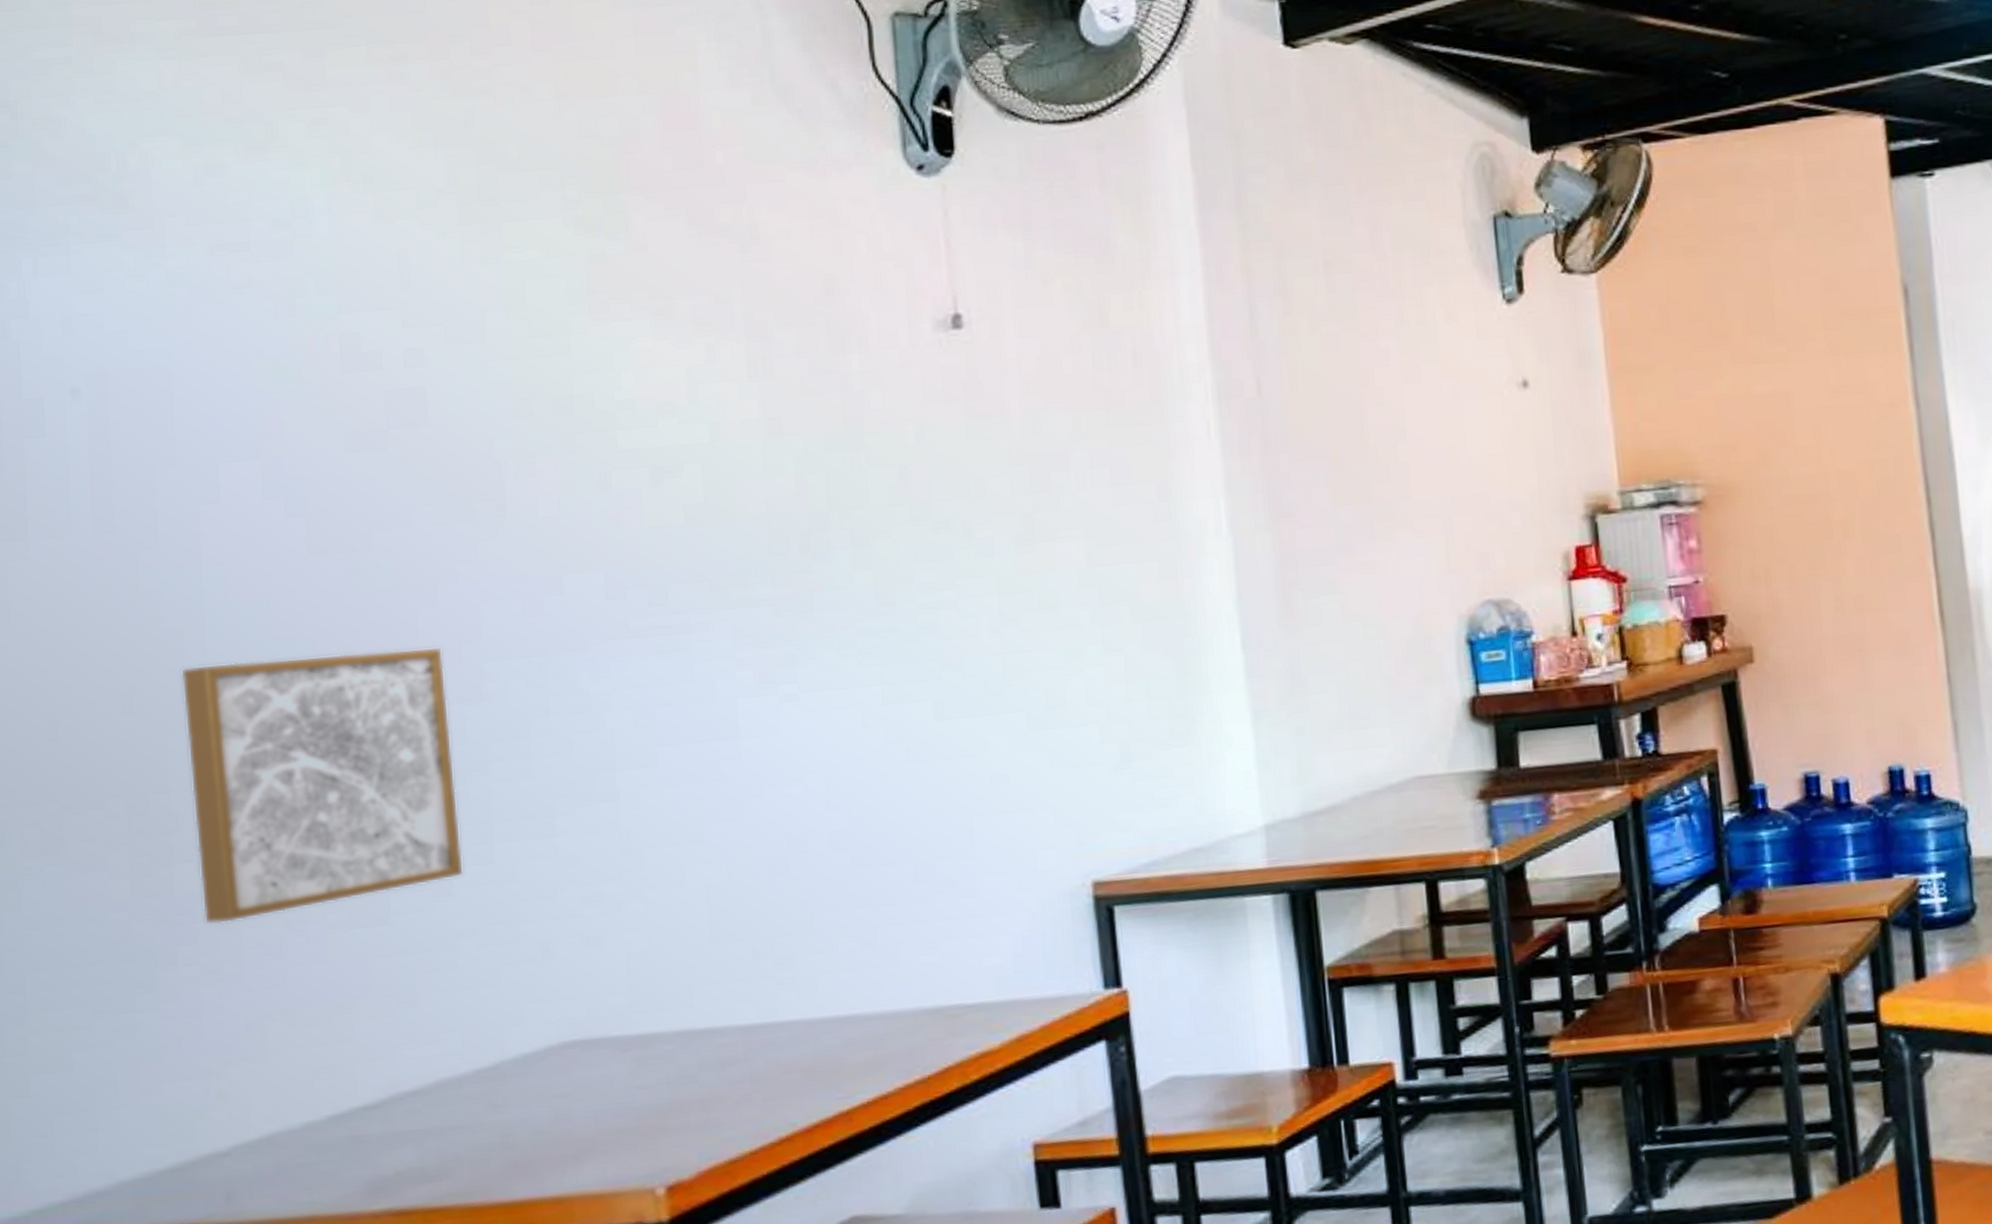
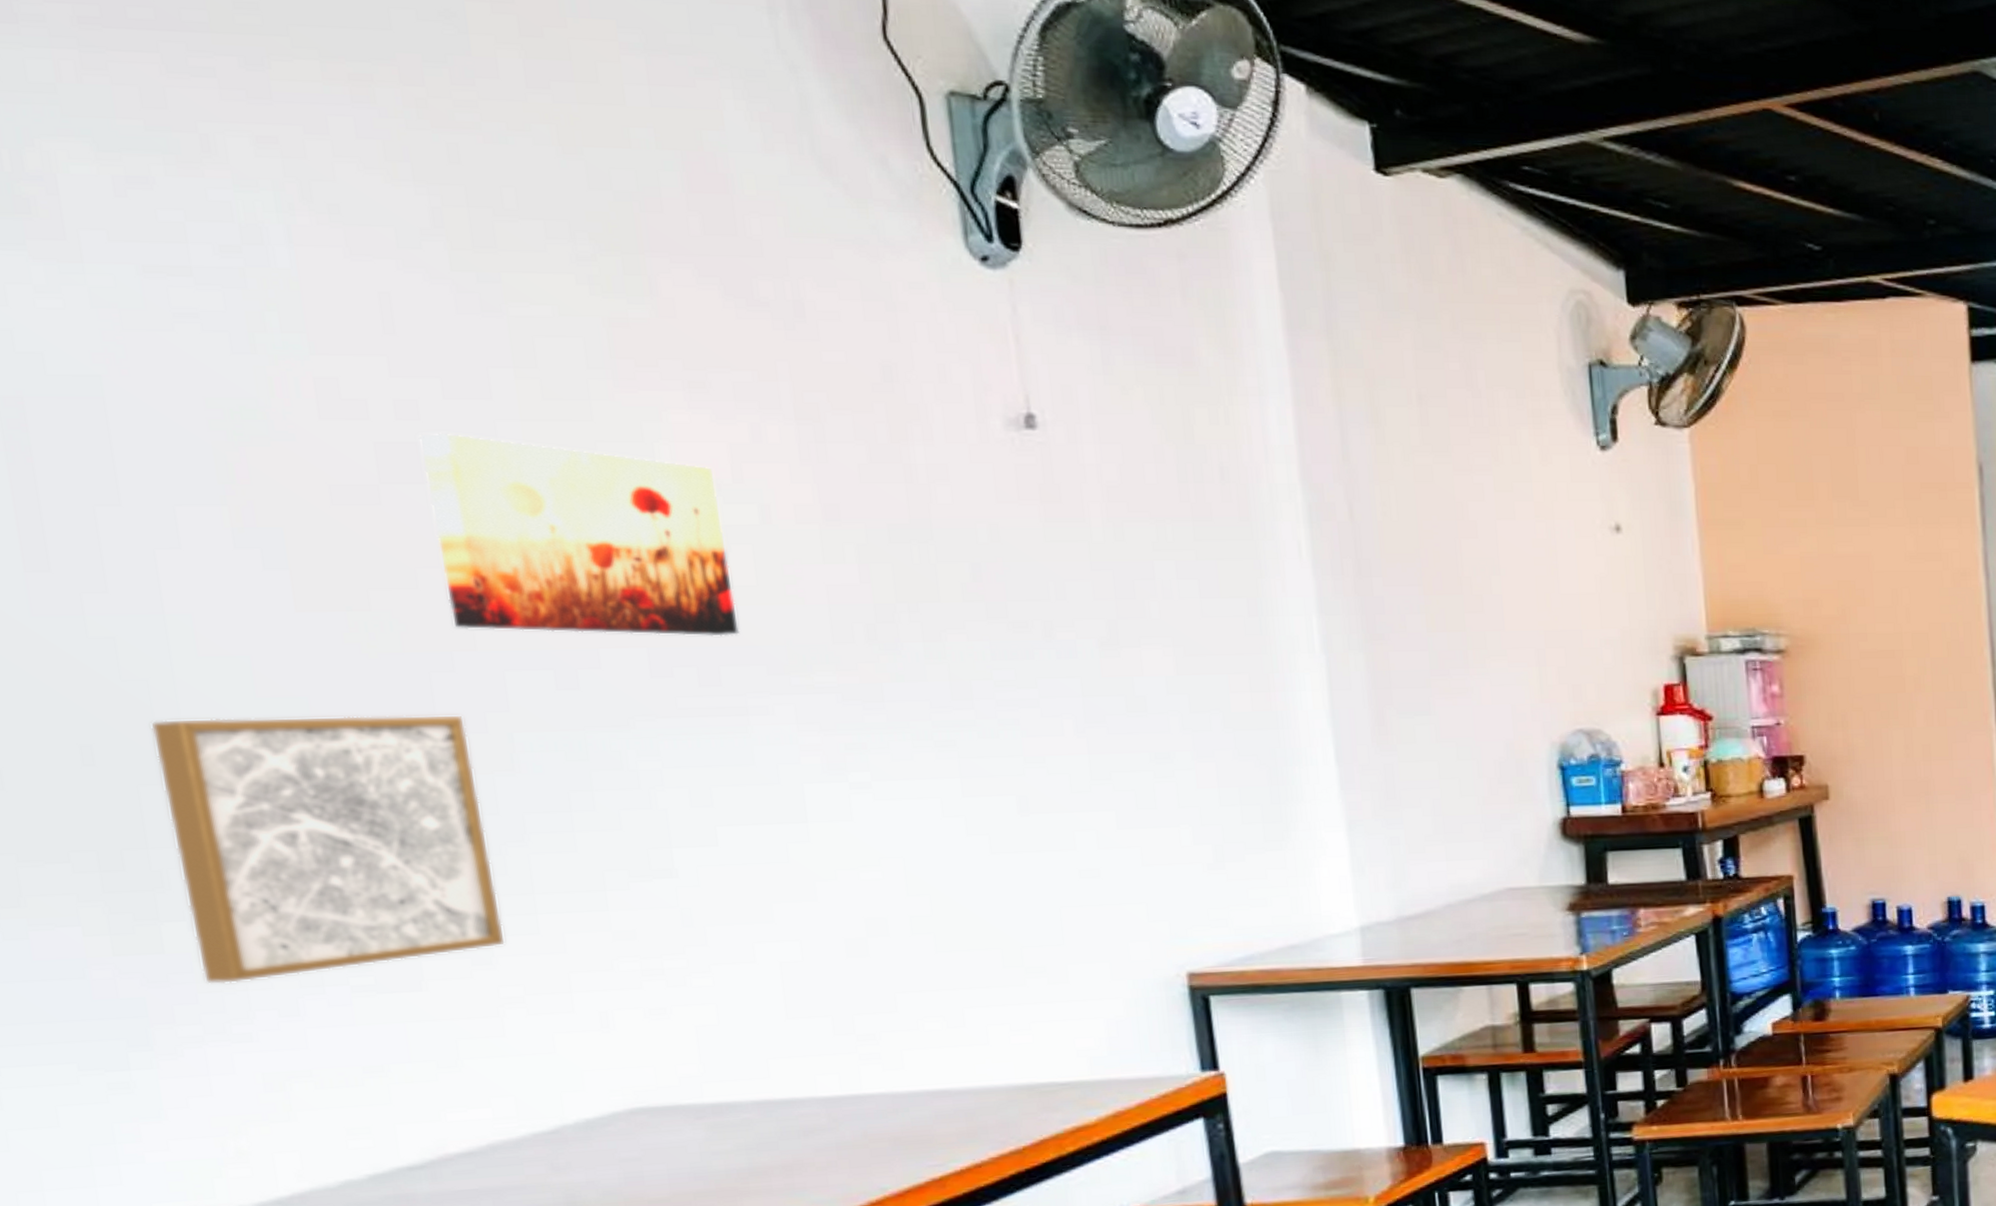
wall art: none [422,376,686,563] -> present [418,433,739,636]

